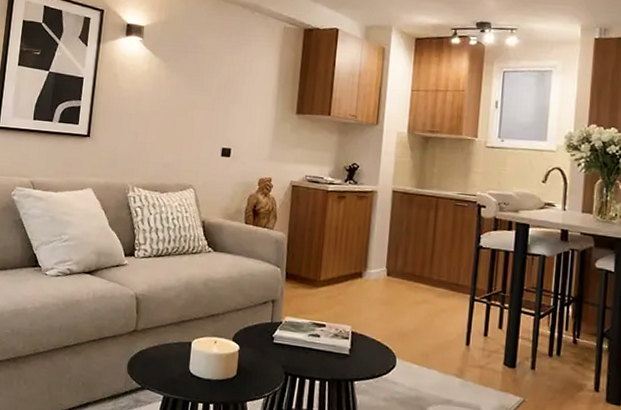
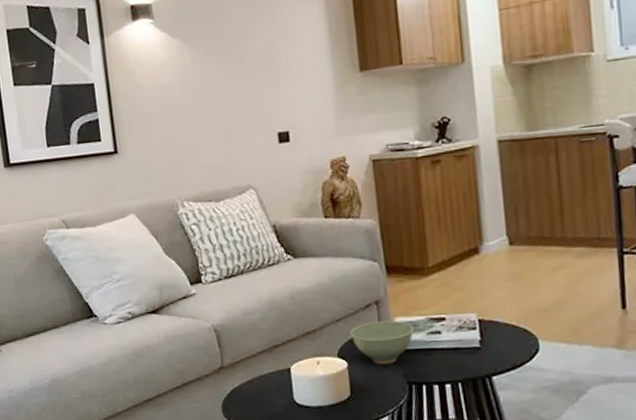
bowl: none [246,316,299,355] -> present [350,320,415,365]

